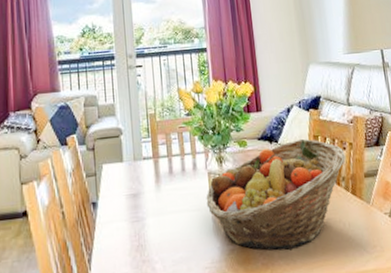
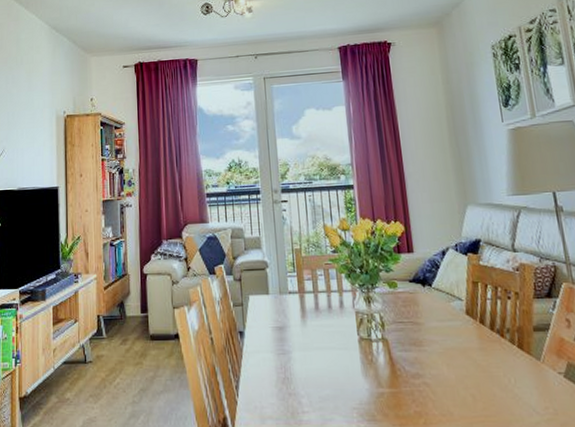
fruit basket: present [206,139,346,251] -> none [353,285,511,401]

